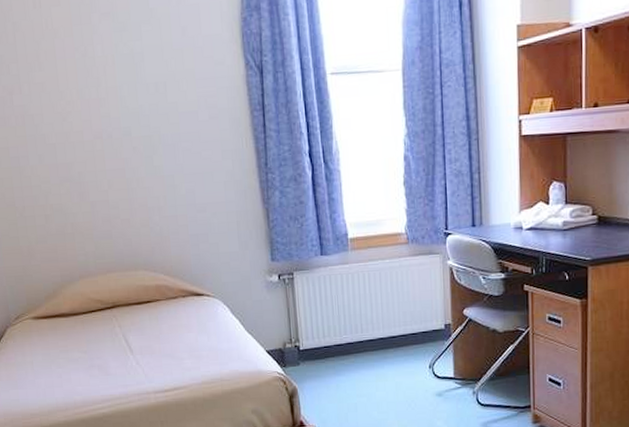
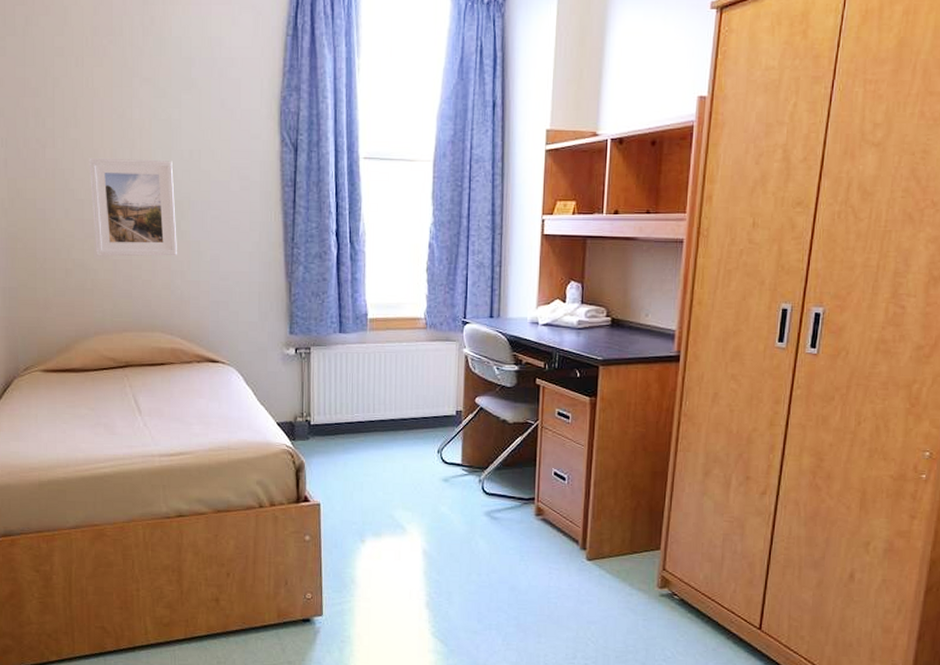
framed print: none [56,95,153,200] -> present [89,157,177,257]

